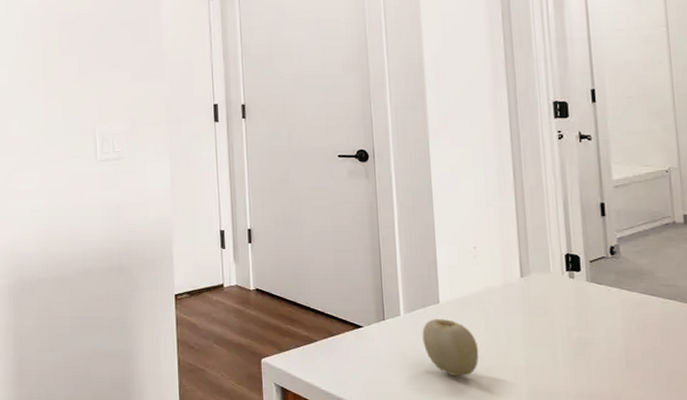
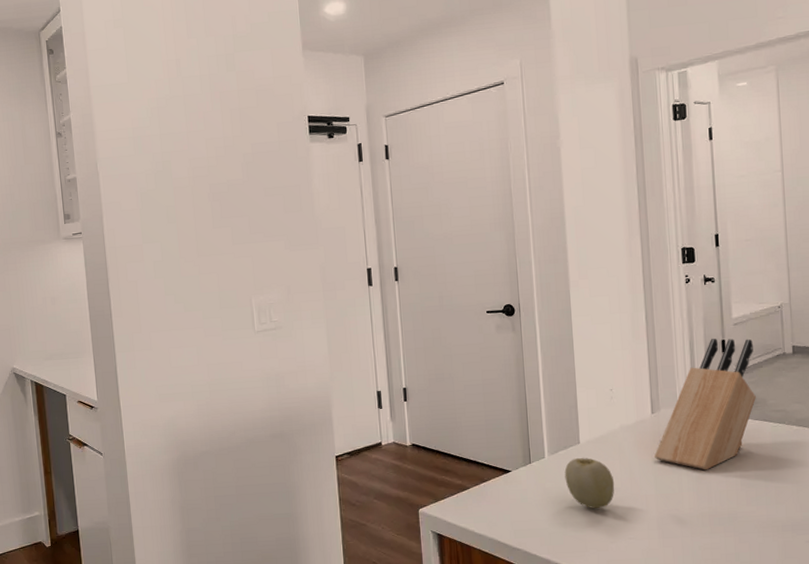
knife block: none [524,200,642,345] -> present [654,338,756,471]

